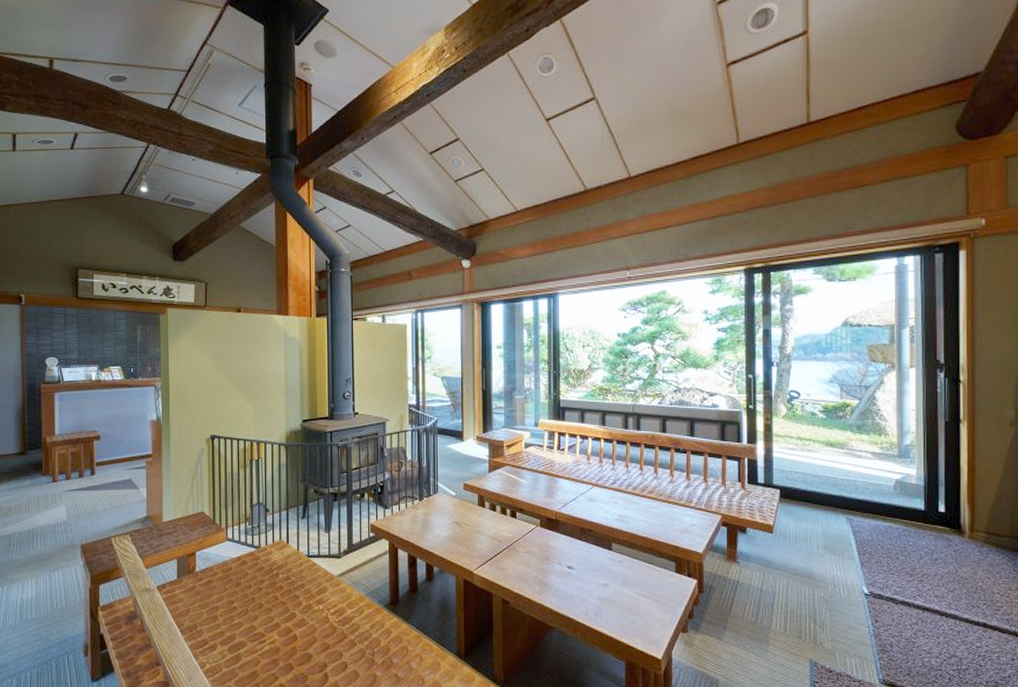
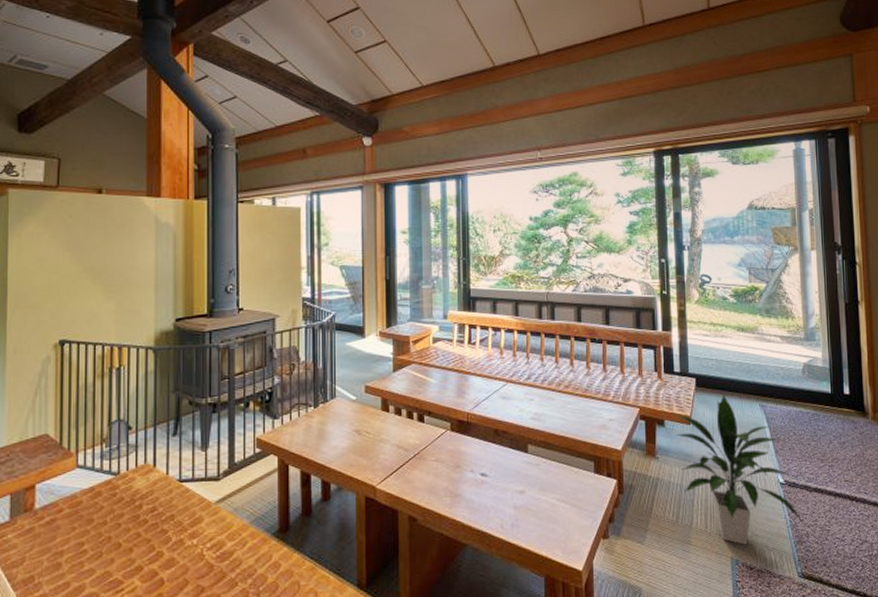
indoor plant: none [756,507,890,649] -> present [674,395,806,545]

